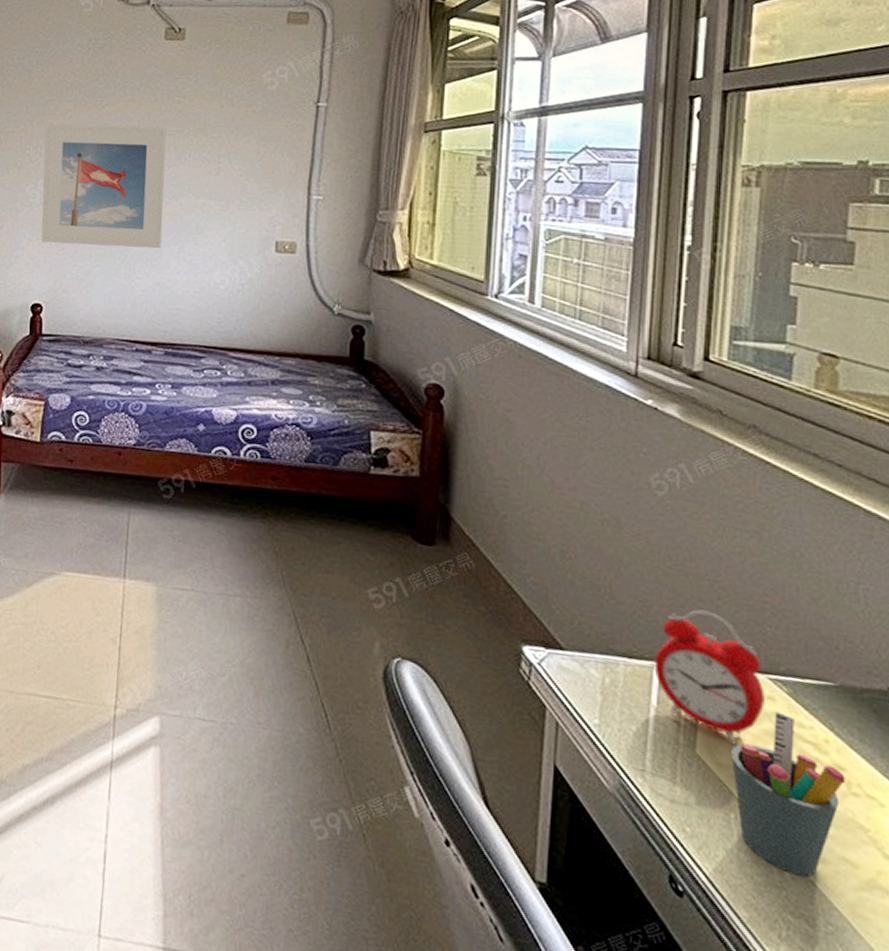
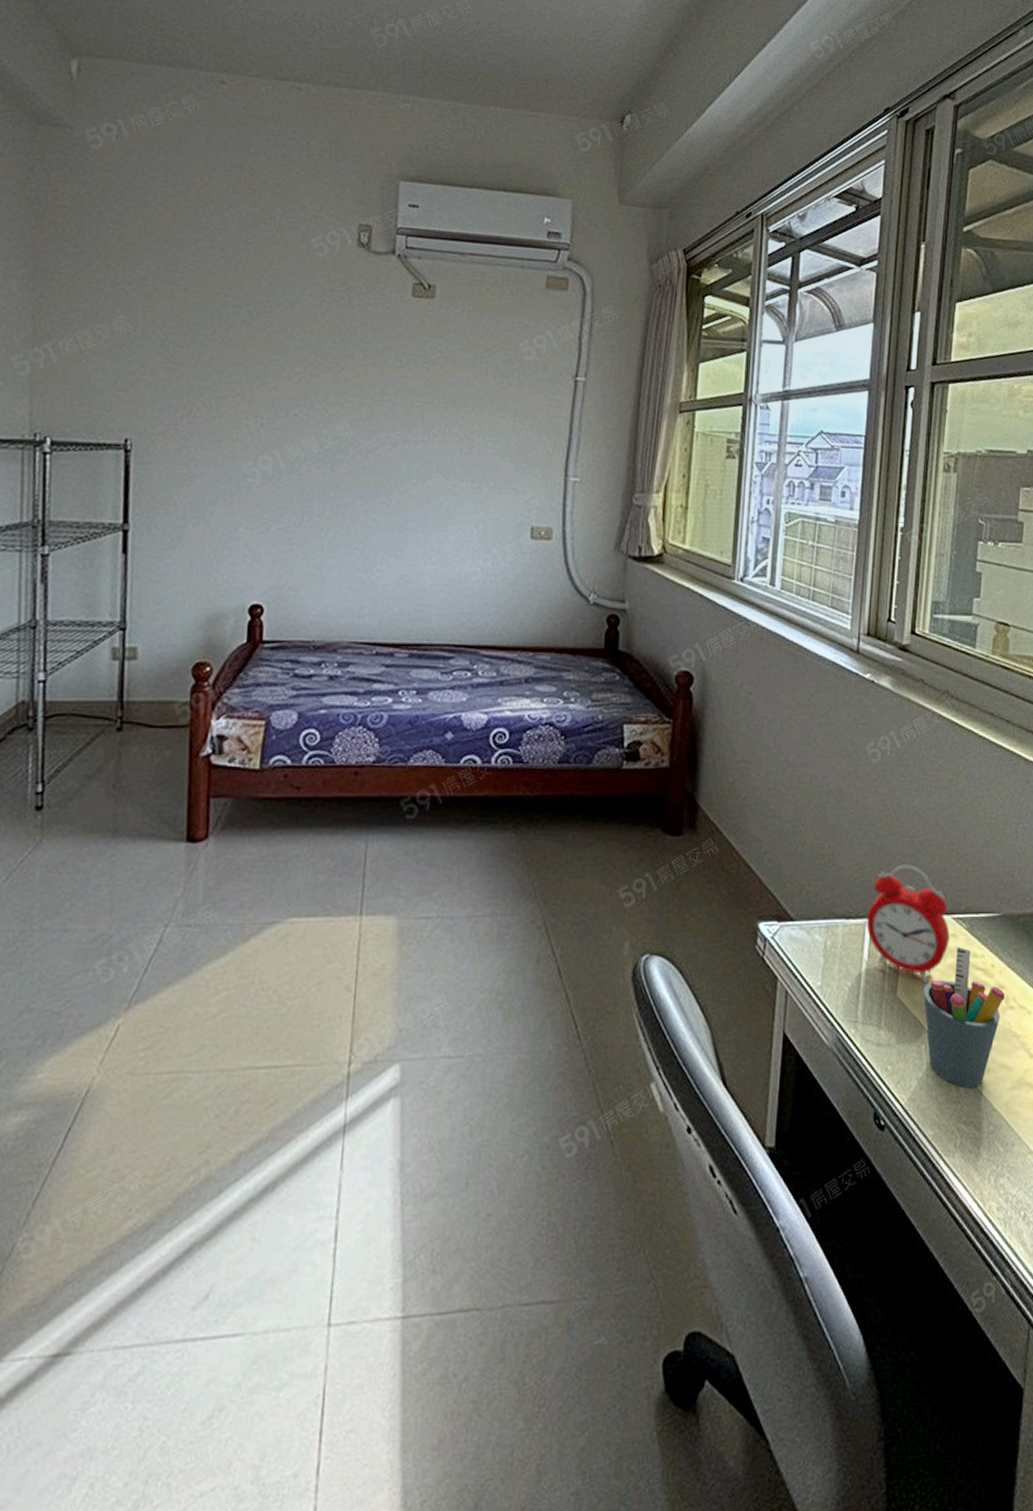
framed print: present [41,123,167,249] -> none [261,388,413,537]

